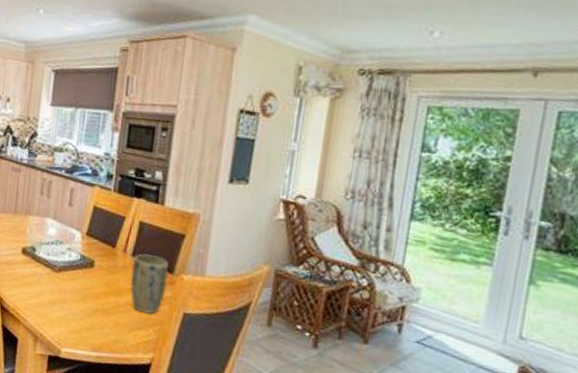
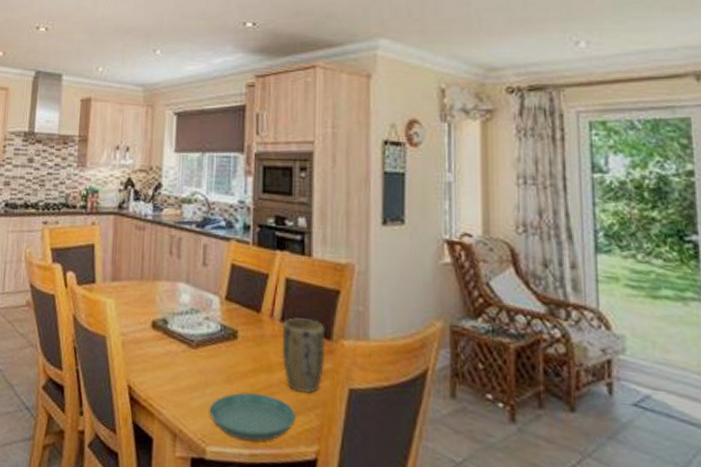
saucer: none [66,309,137,348] -> present [209,392,295,442]

